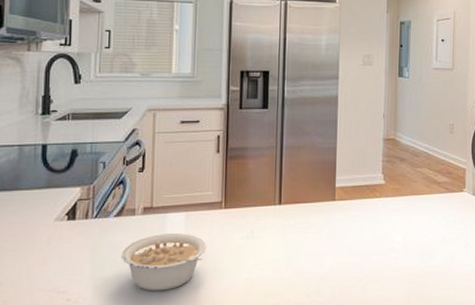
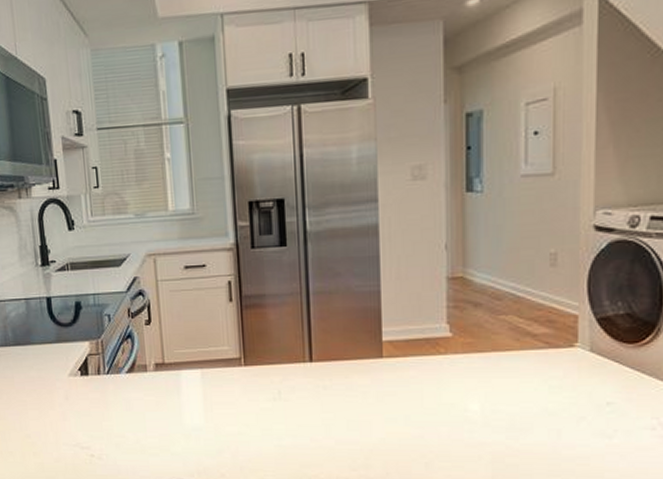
legume: present [121,232,207,291] -> none [138,391,229,453]

